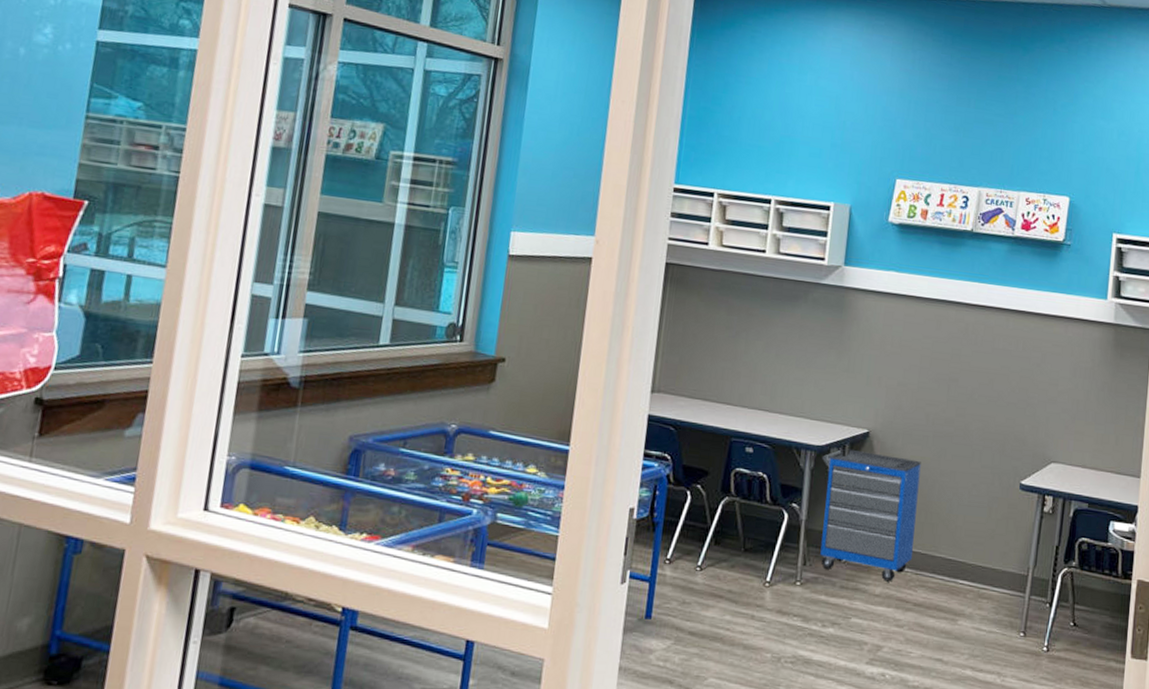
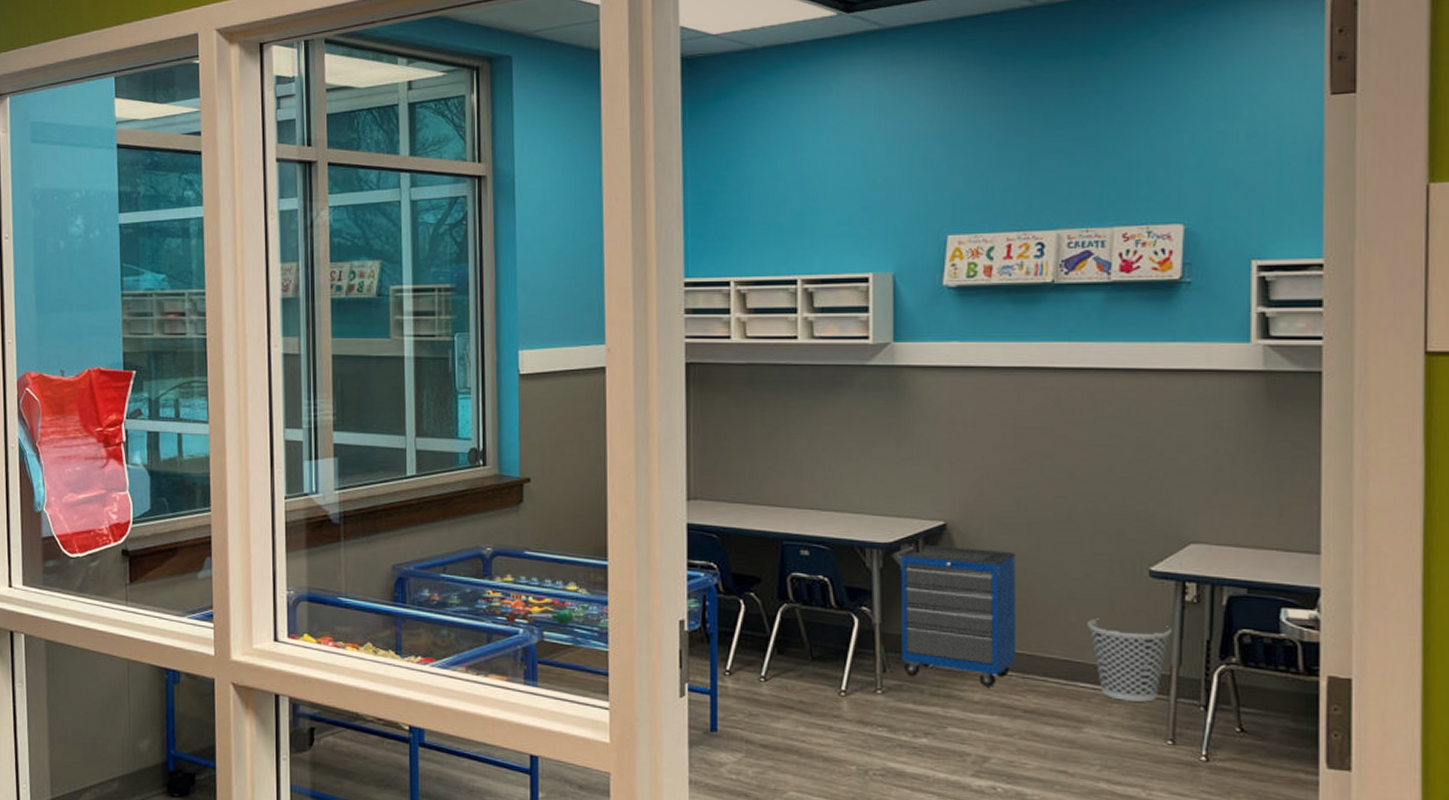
wastebasket: none [970,523,1032,599] -> present [1087,618,1171,702]

